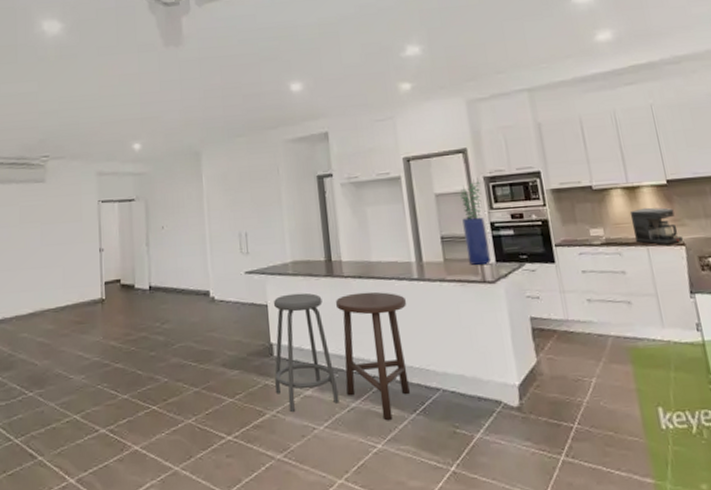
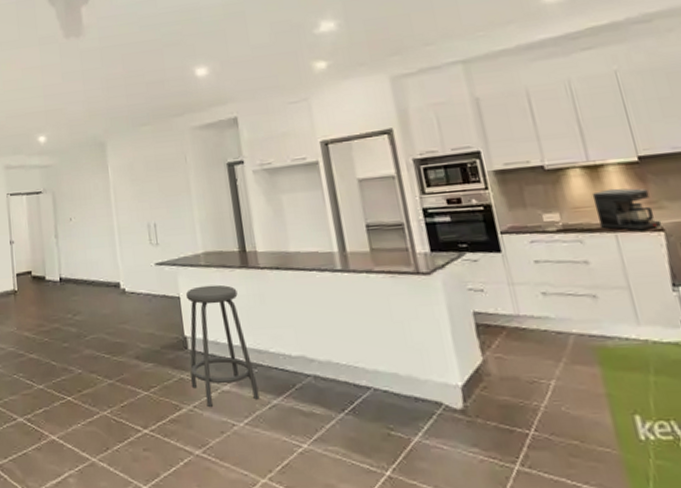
bar stool: present [336,292,410,421] -> none [252,284,337,420]
vase: present [460,177,491,265] -> none [387,160,425,255]

